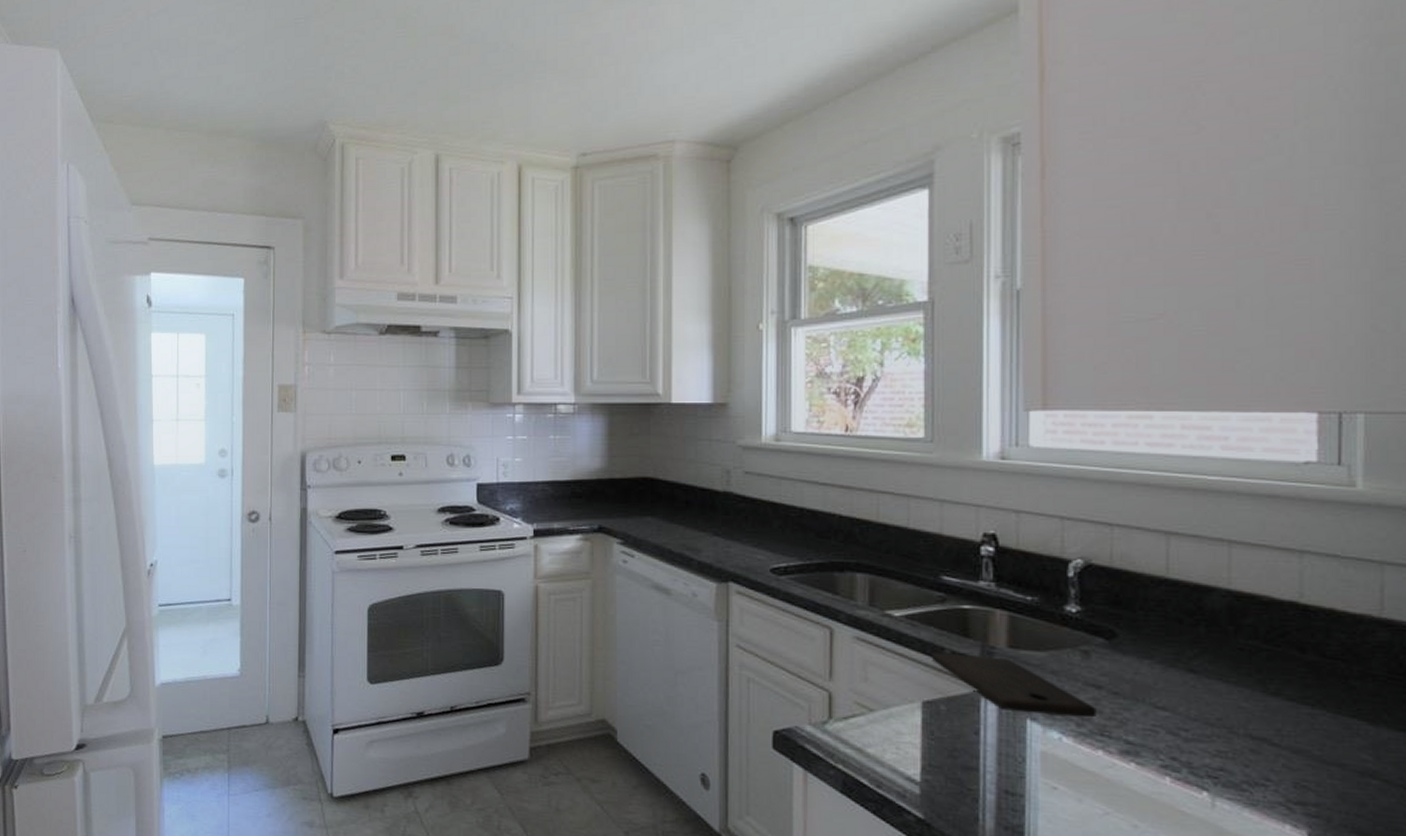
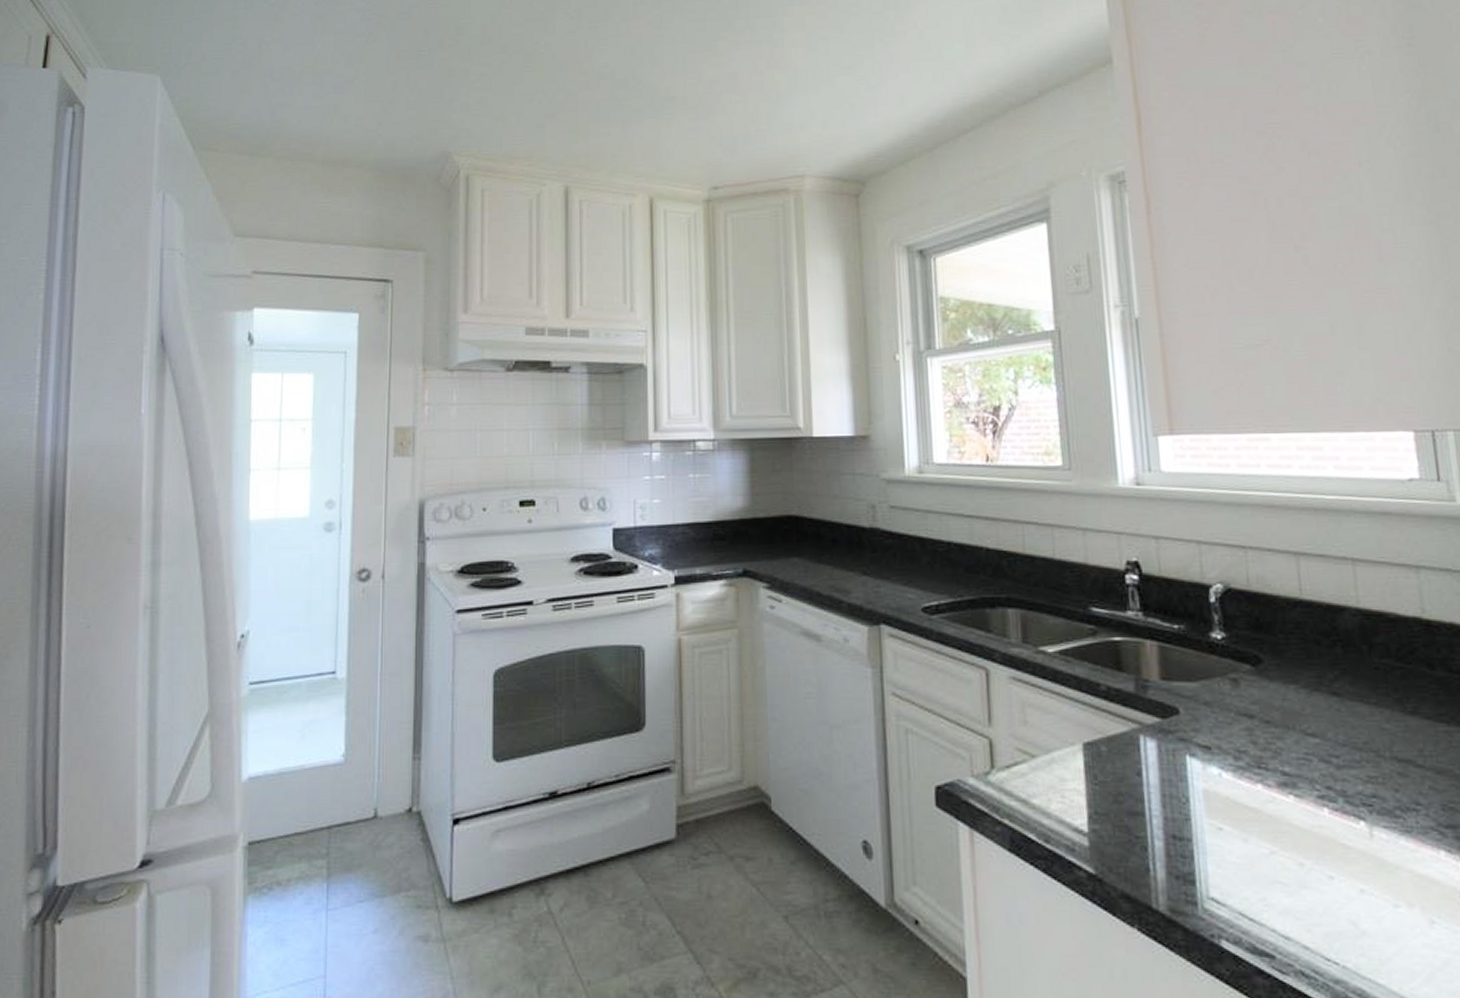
cutting board: present [932,652,1097,718] -> none [1088,689,1252,750]

